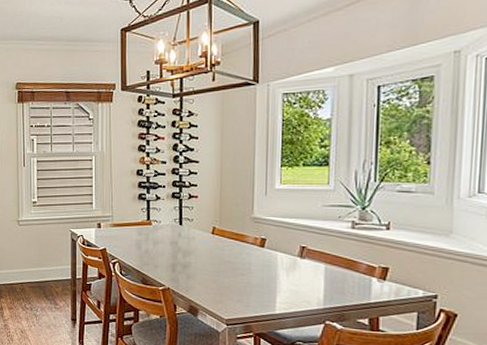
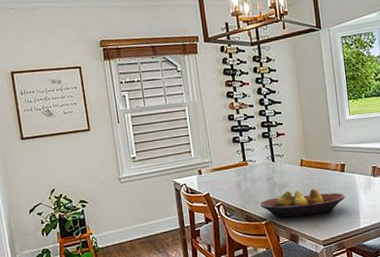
fruit bowl: none [159,259,261,291] -> present [260,188,345,218]

